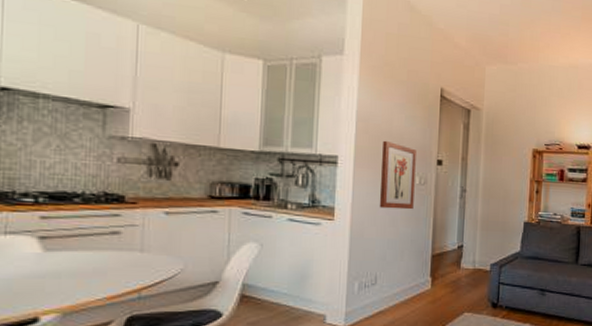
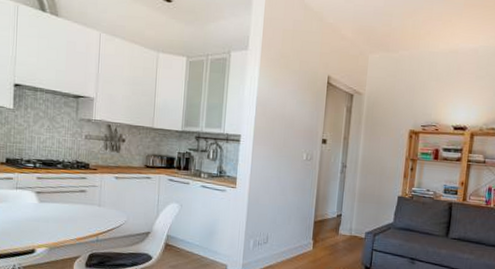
wall art: present [379,140,416,210] -> none [272,122,305,182]

